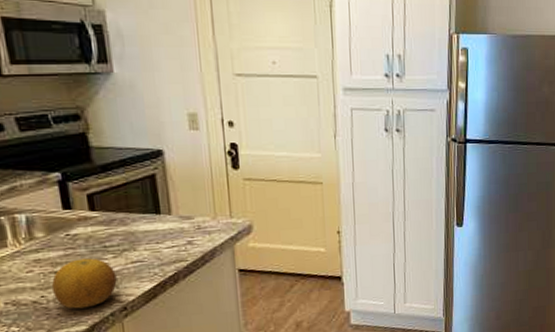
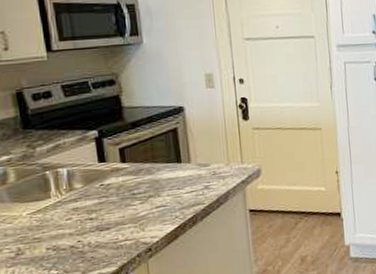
fruit: present [52,258,117,309] -> none [87,204,144,252]

